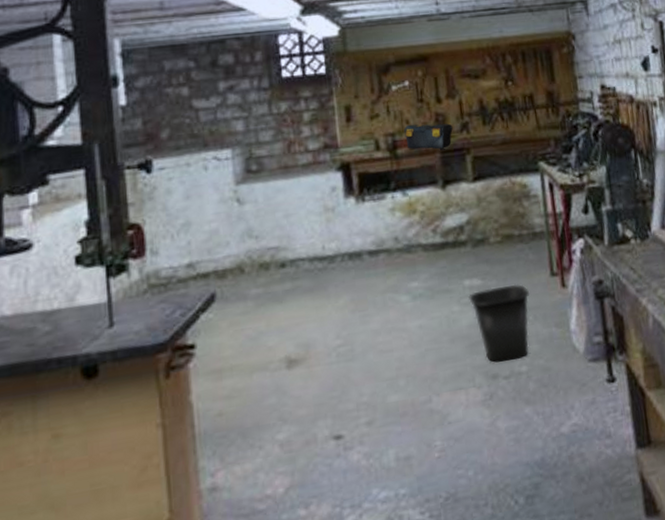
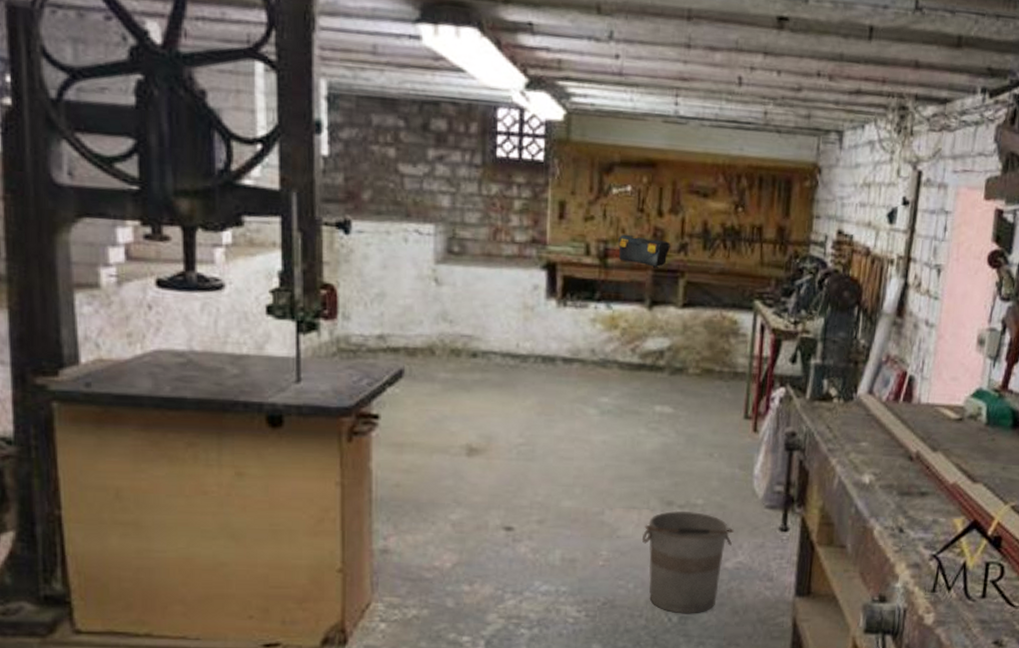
waste bin: present [469,284,530,363] -> none [657,418,720,492]
bucket: none [473,380,564,495] -> present [641,510,735,614]

